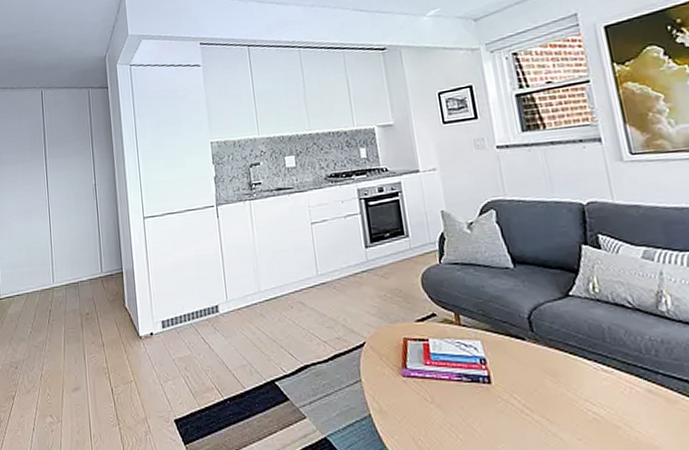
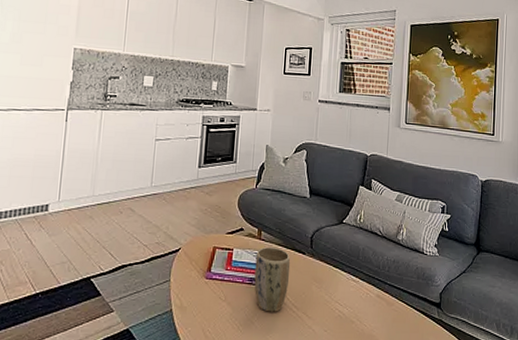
plant pot: none [458,334,512,416] -> present [254,247,291,312]

